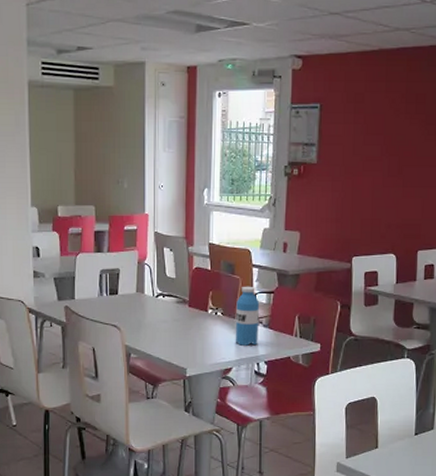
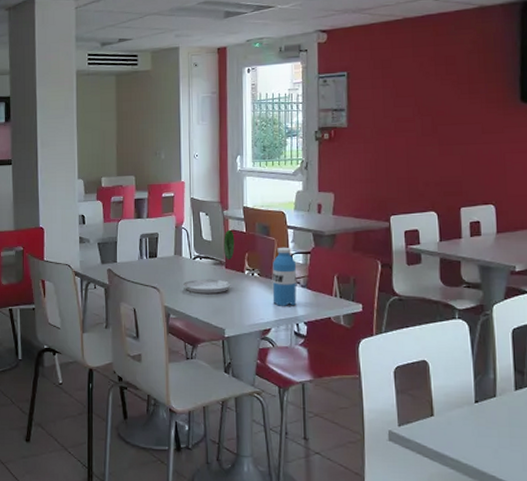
plate: none [145,266,199,333] -> present [183,229,235,294]

